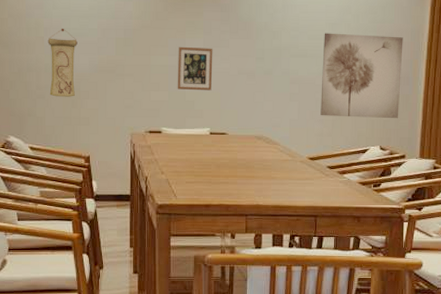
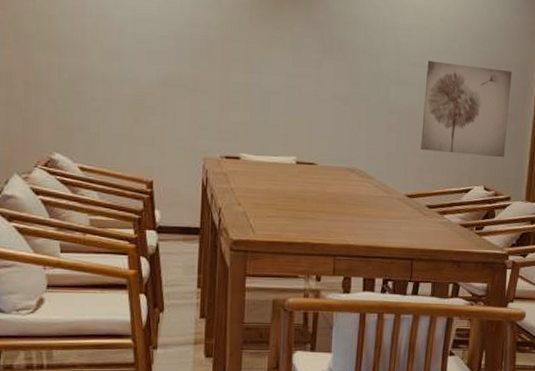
wall scroll: present [47,28,78,97] -> none [107,32,144,112]
picture frame: present [177,46,213,91] -> none [260,63,303,115]

